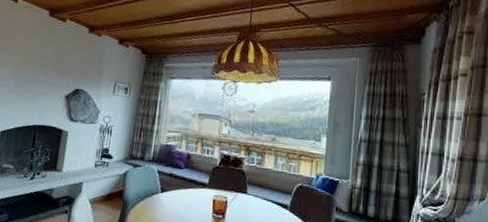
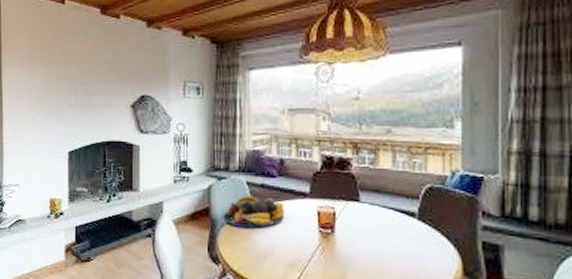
fruit bowl: none [133,182,187,211] -> present [222,195,284,228]

